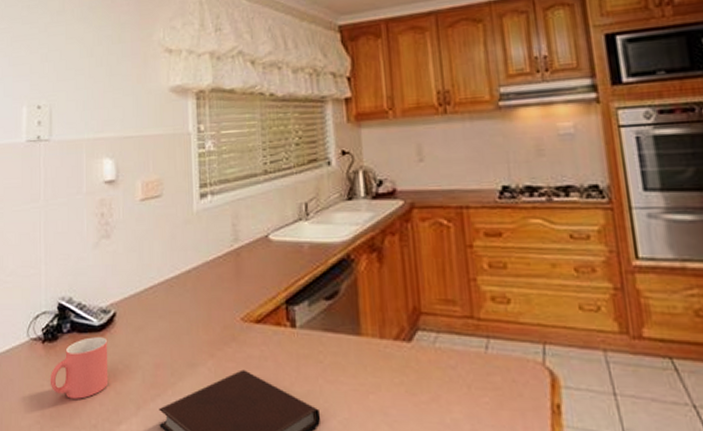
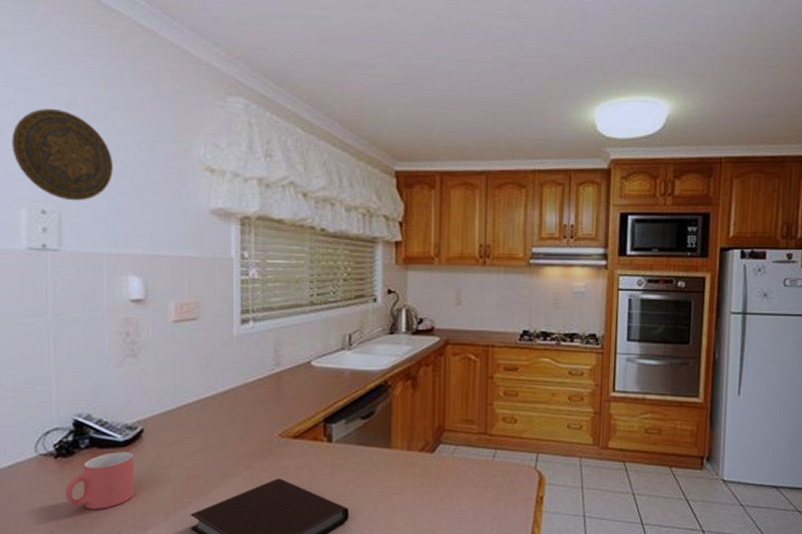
decorative plate: none [18,17,91,95] -> present [11,109,113,201]

